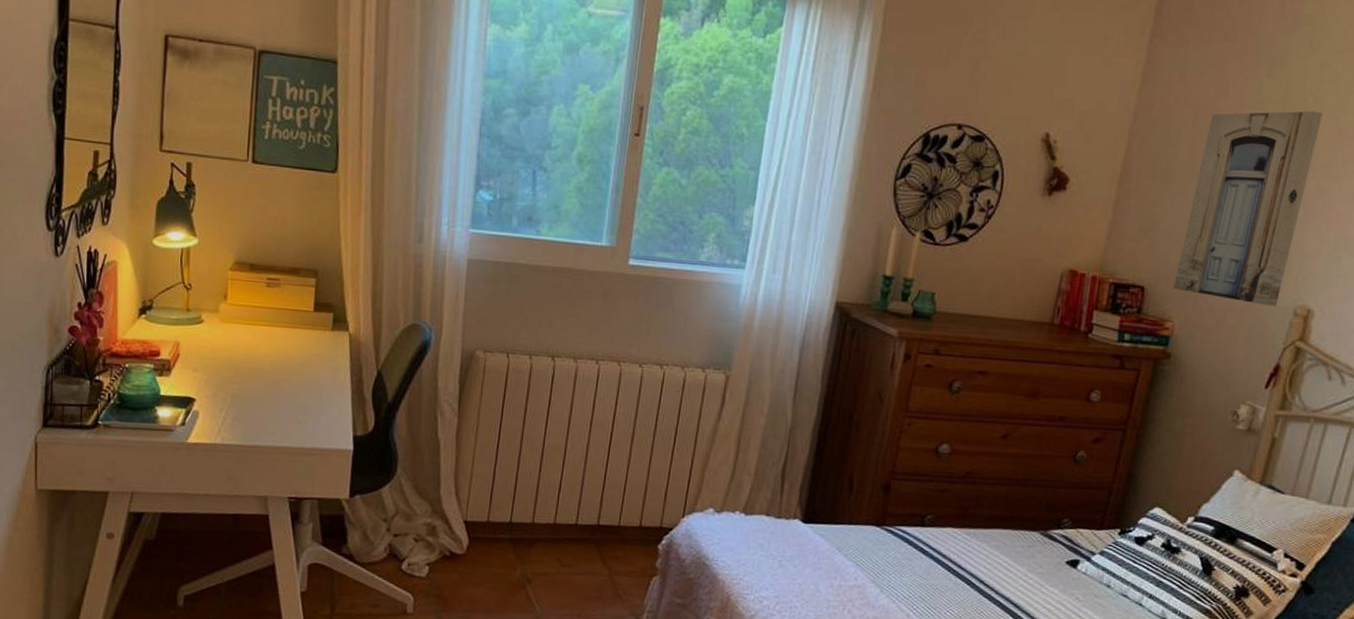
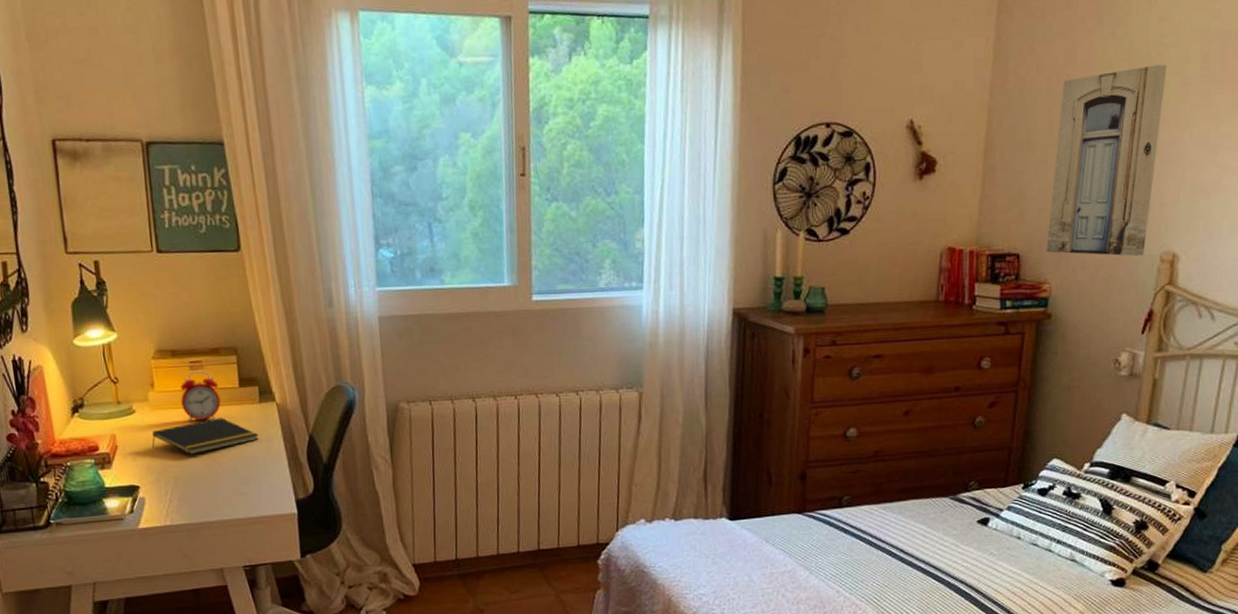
notepad: none [215,340,326,375] -> present [152,417,259,455]
alarm clock: none [252,288,293,341] -> present [181,370,221,421]

